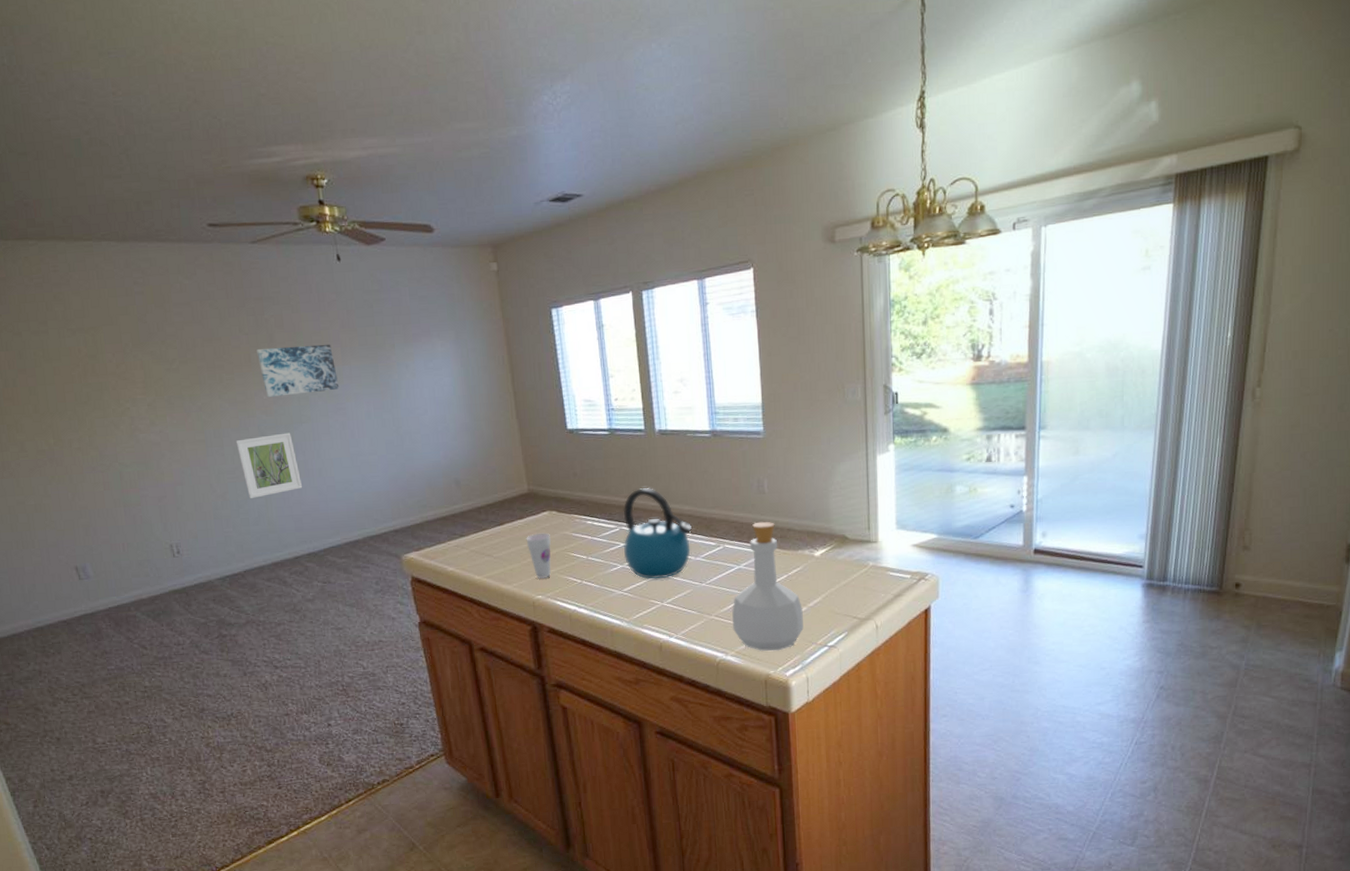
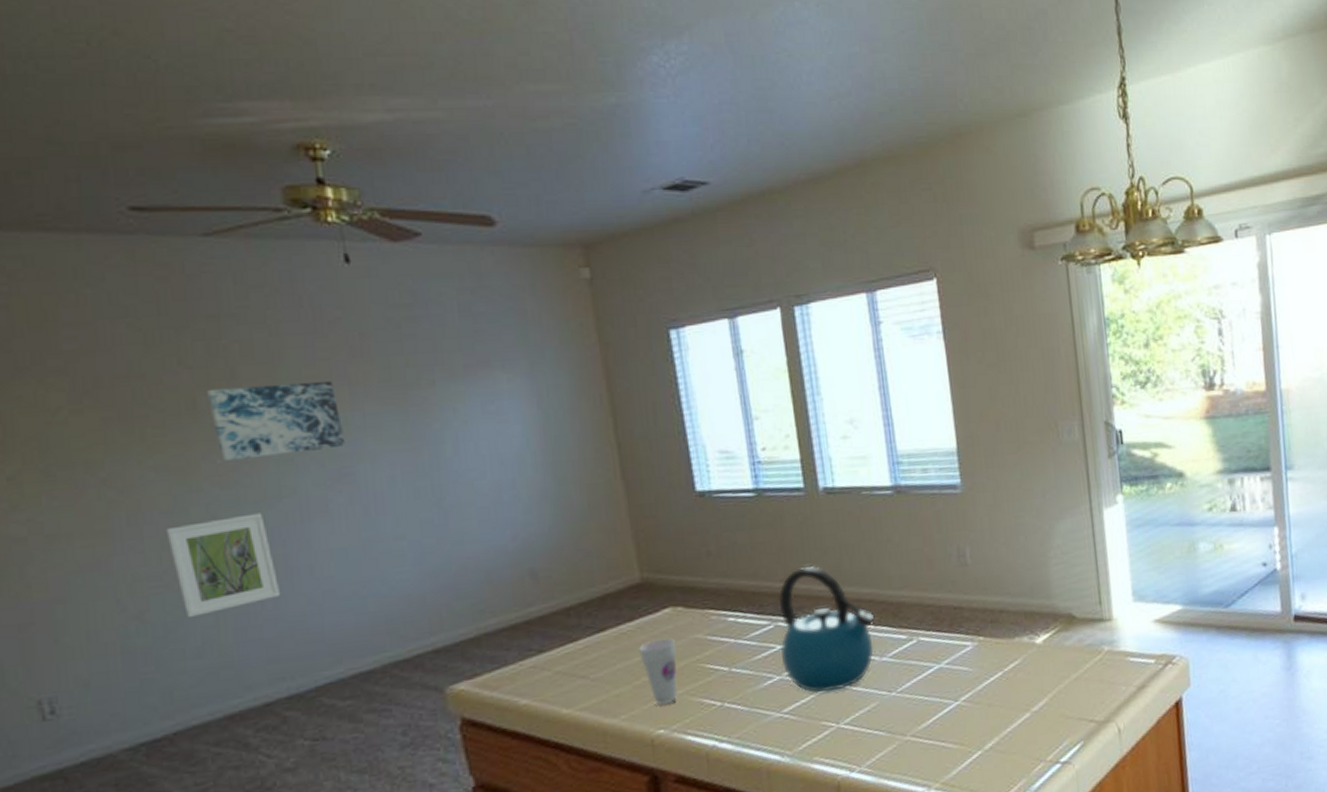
bottle: present [732,521,804,651] -> none [933,602,1028,779]

